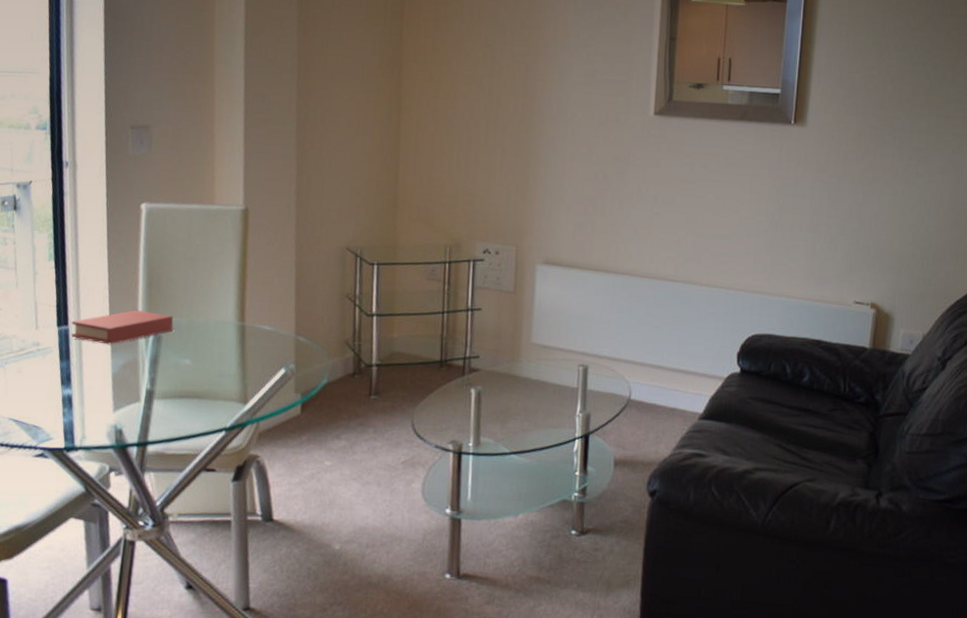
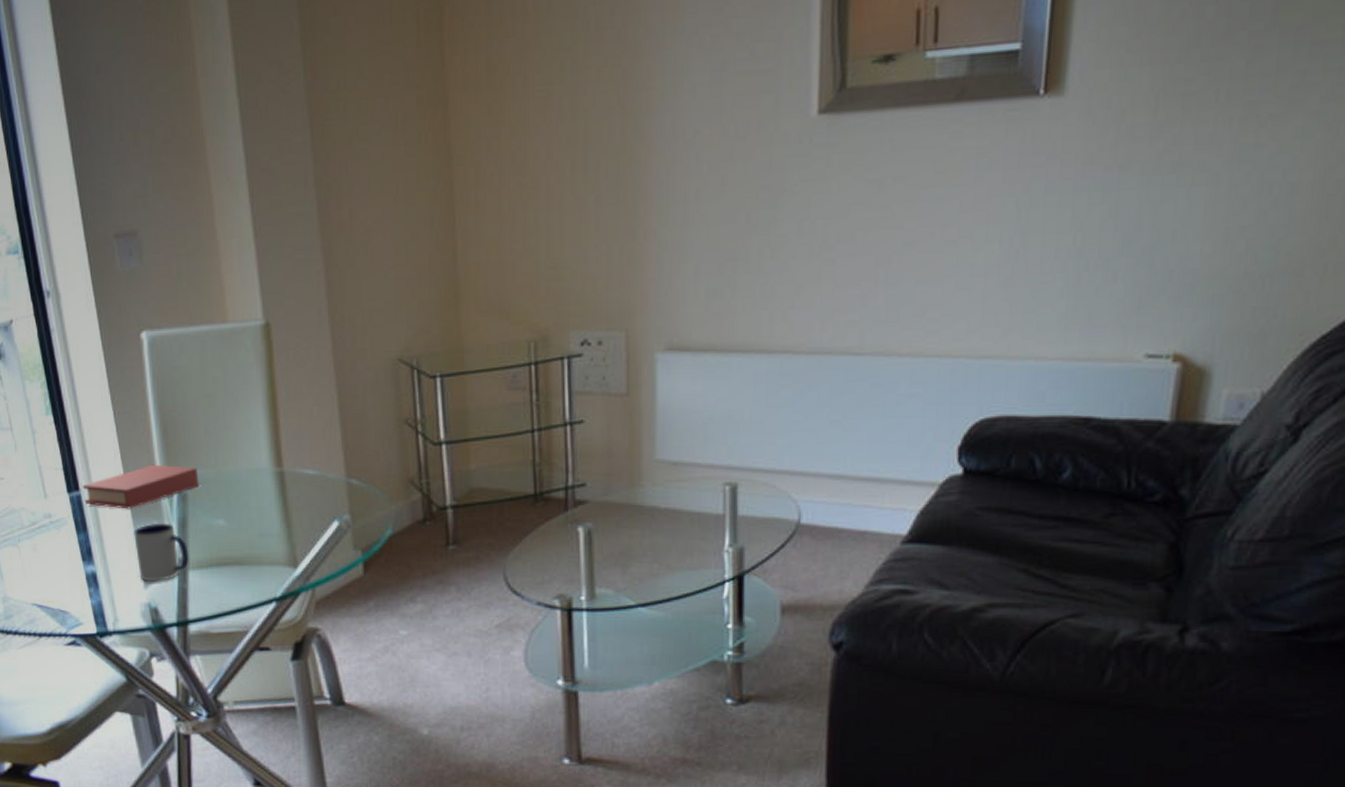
mug: none [110,358,157,408] -> present [134,524,190,582]

